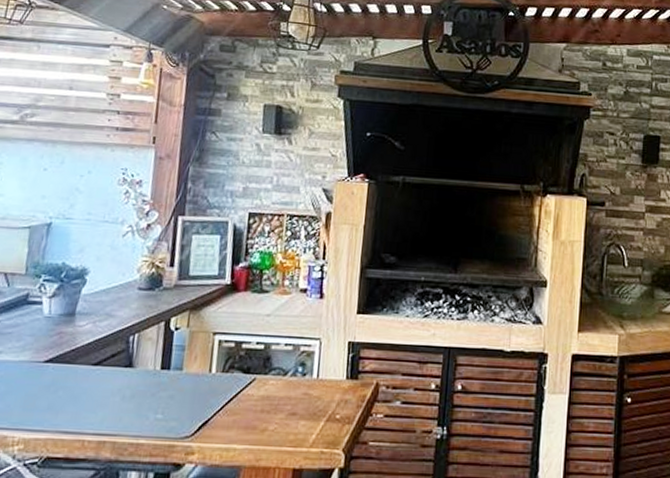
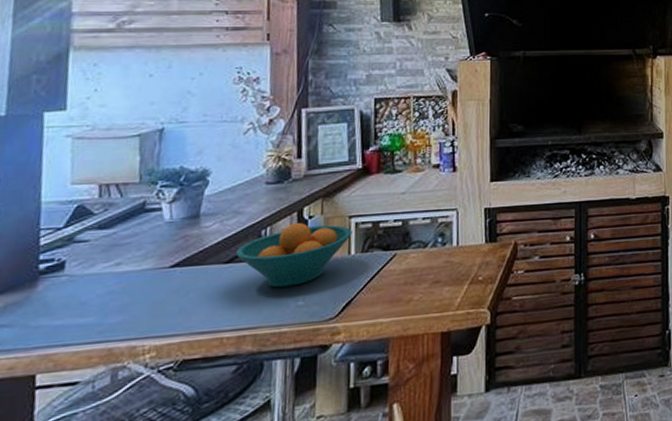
fruit bowl: none [104,332,215,398] -> present [236,222,352,288]

